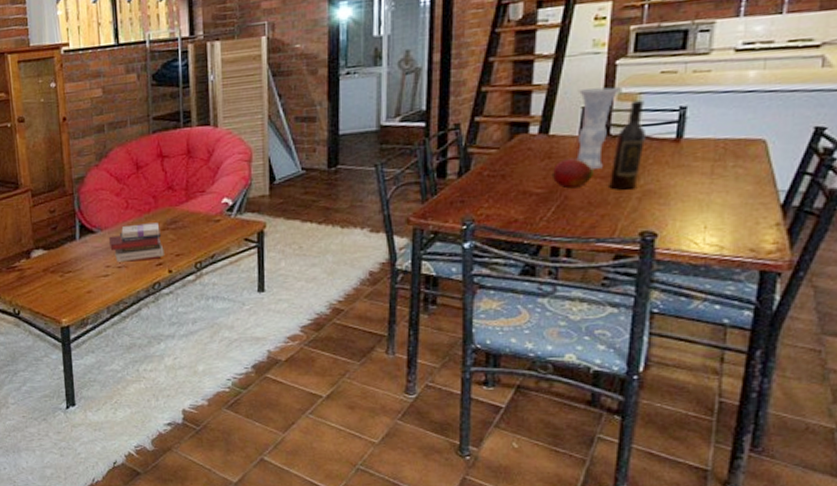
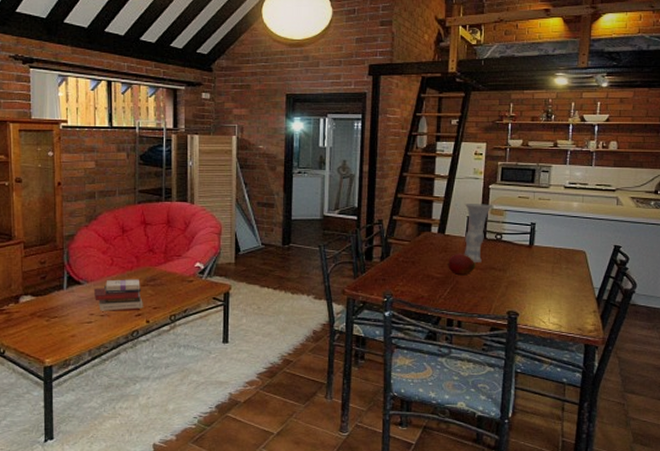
wine bottle: present [609,99,647,190] -> none [486,215,510,279]

